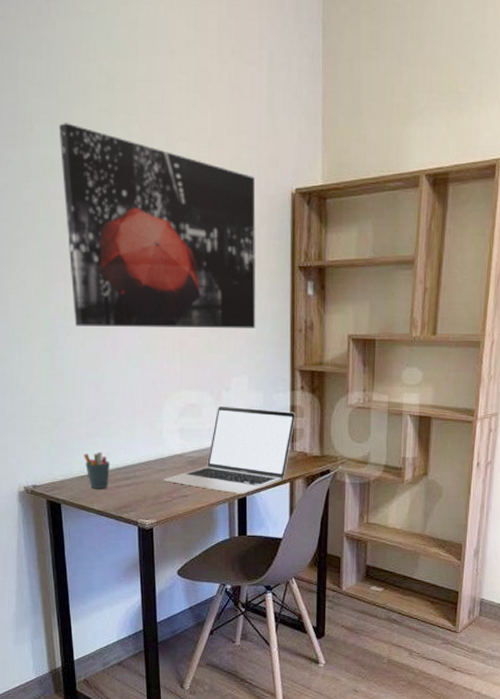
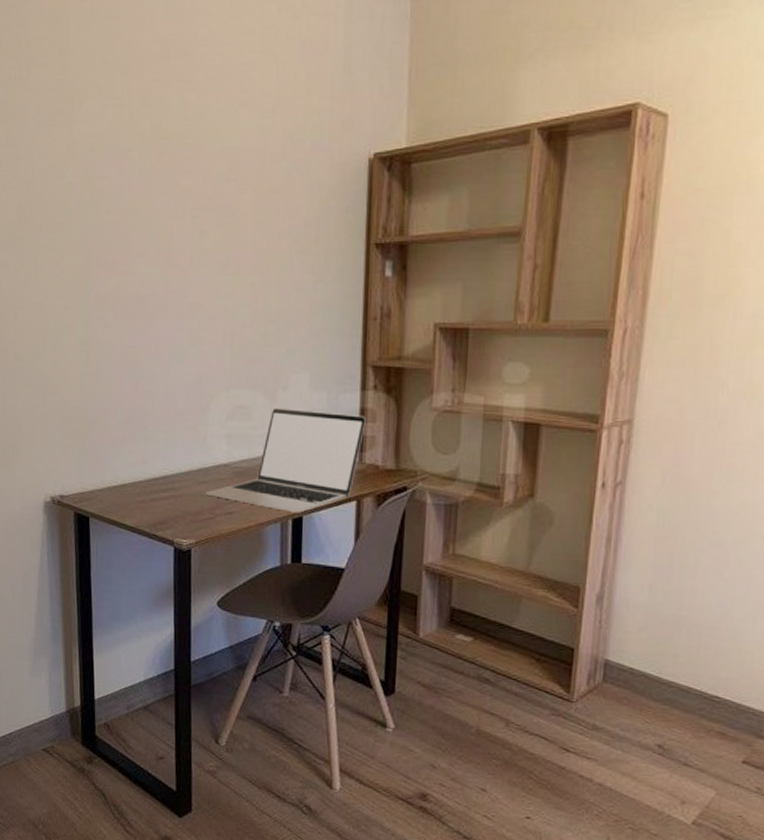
wall art: present [58,123,256,328] -> none [107,96,326,317]
pen holder: present [84,451,110,489] -> none [117,459,145,502]

